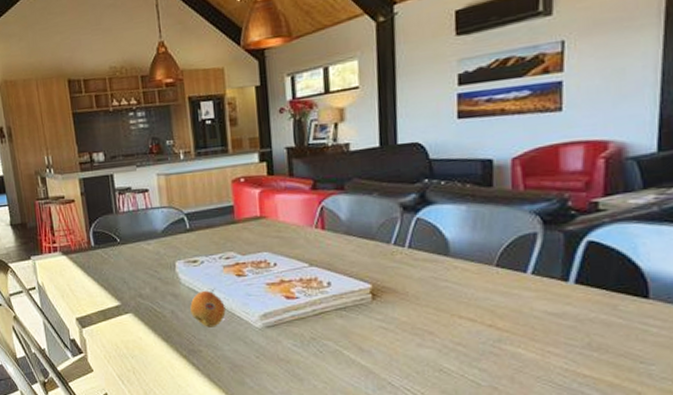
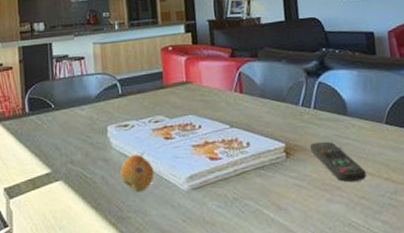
remote control: none [400,283,466,327] -> present [309,141,366,182]

